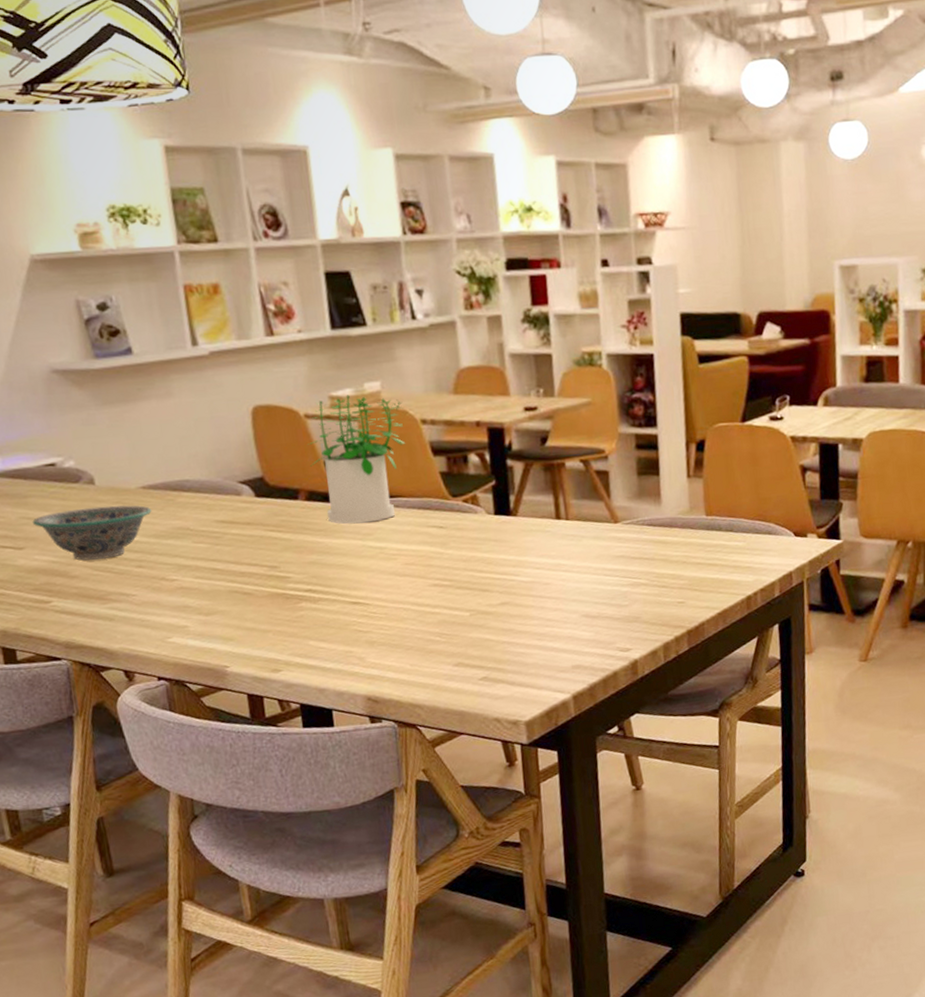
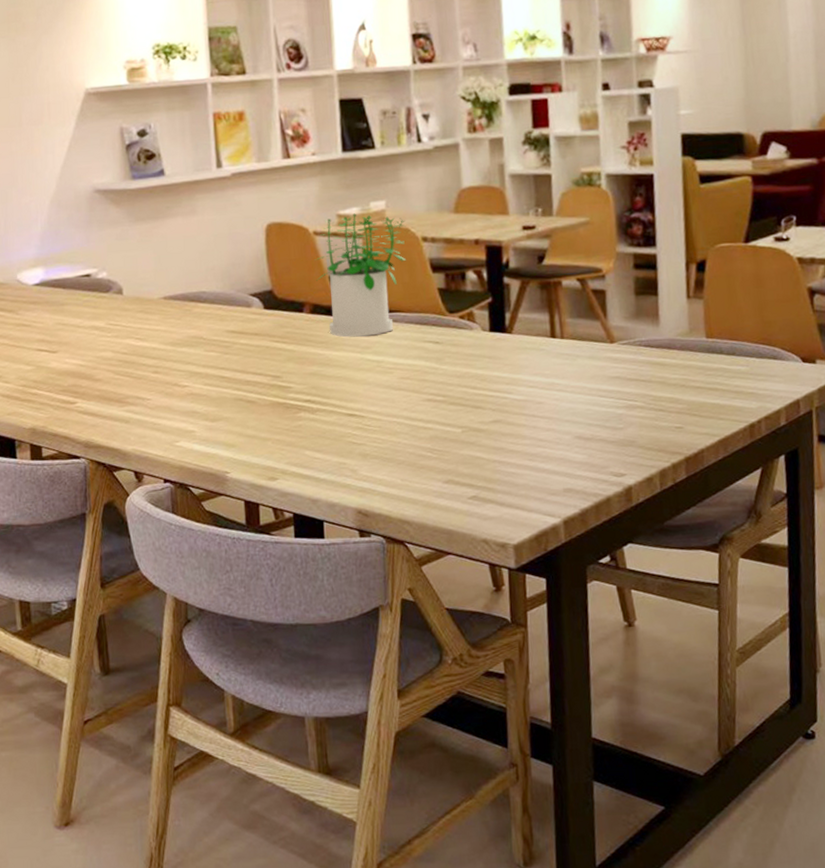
decorative bowl: present [32,505,152,561] -> none [66,314,170,366]

